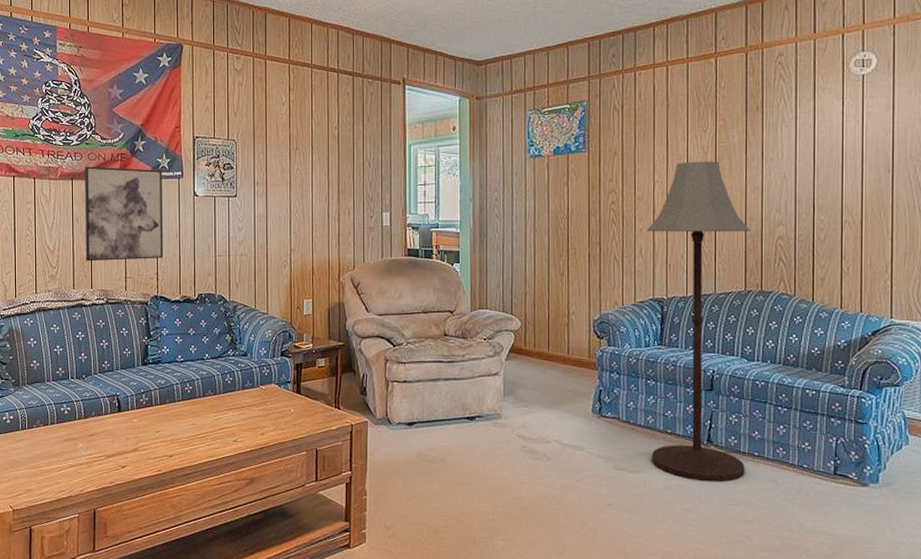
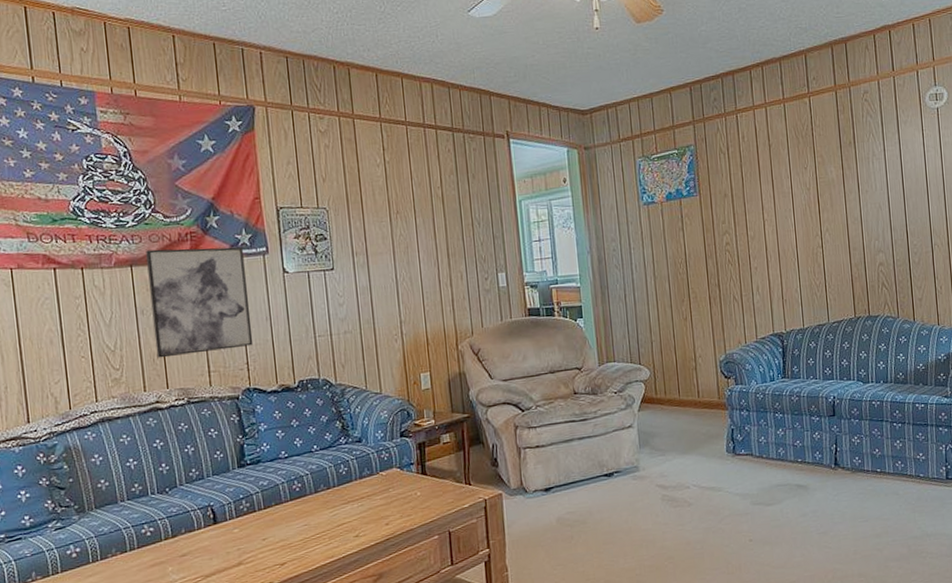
floor lamp: present [646,161,750,483] -> none [761,196,870,505]

